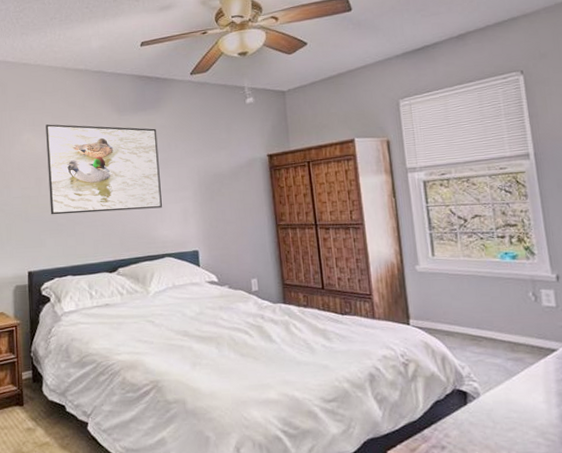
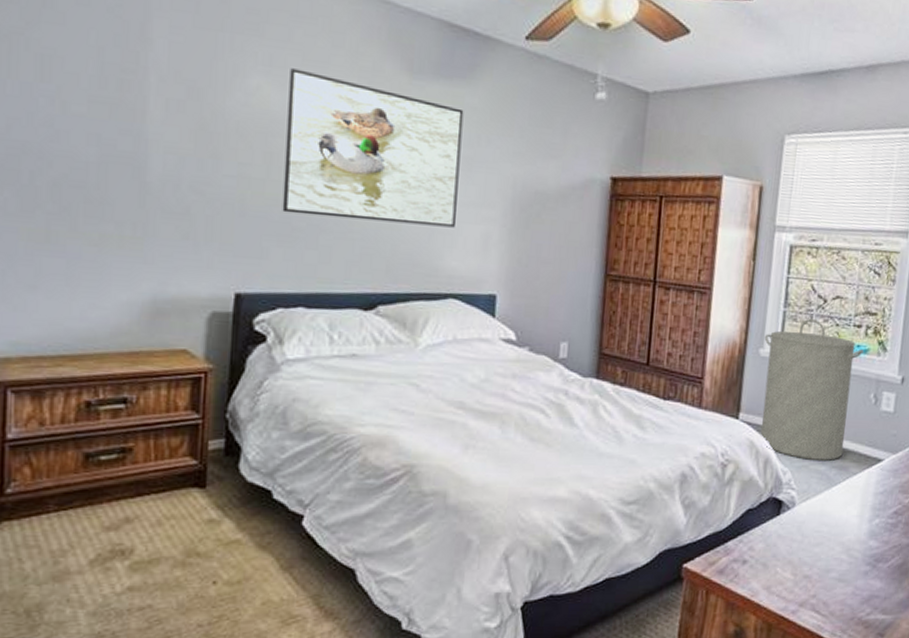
laundry hamper: none [417,236,515,355] -> present [761,319,864,461]

